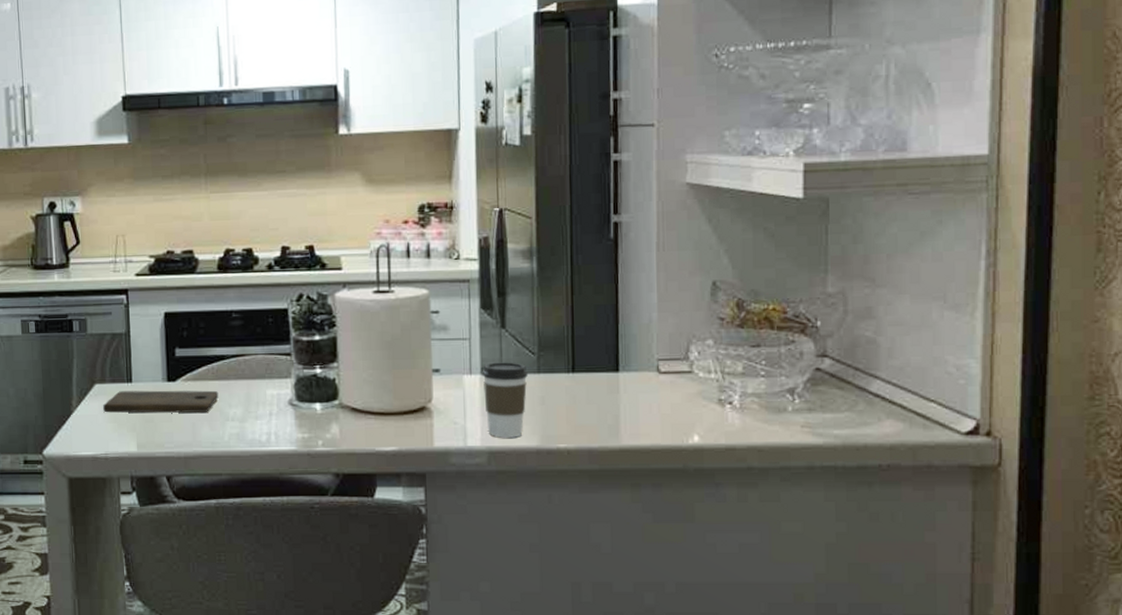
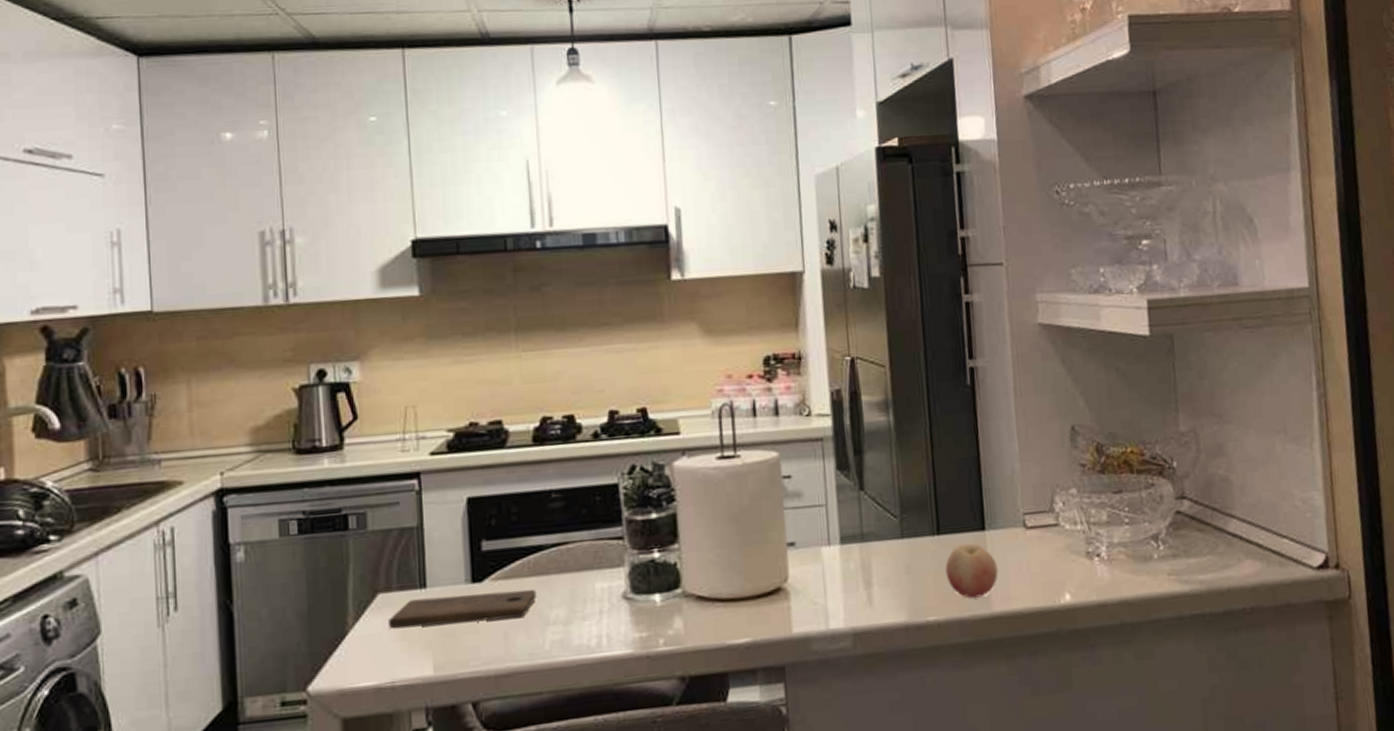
coffee cup: present [482,362,528,438] -> none [841,528,891,616]
fruit: none [578,381,629,431] -> present [945,542,998,598]

